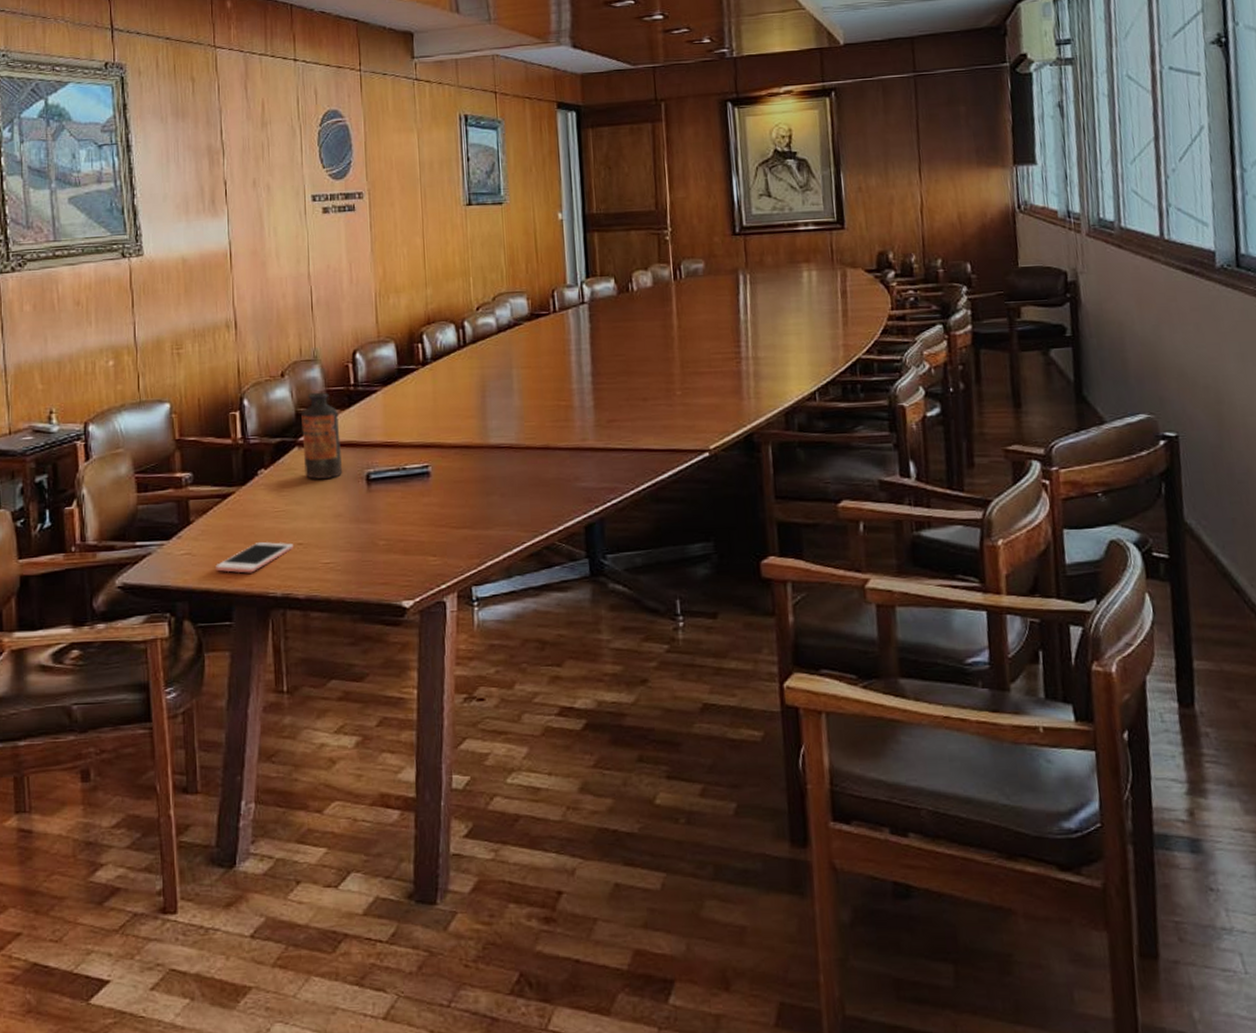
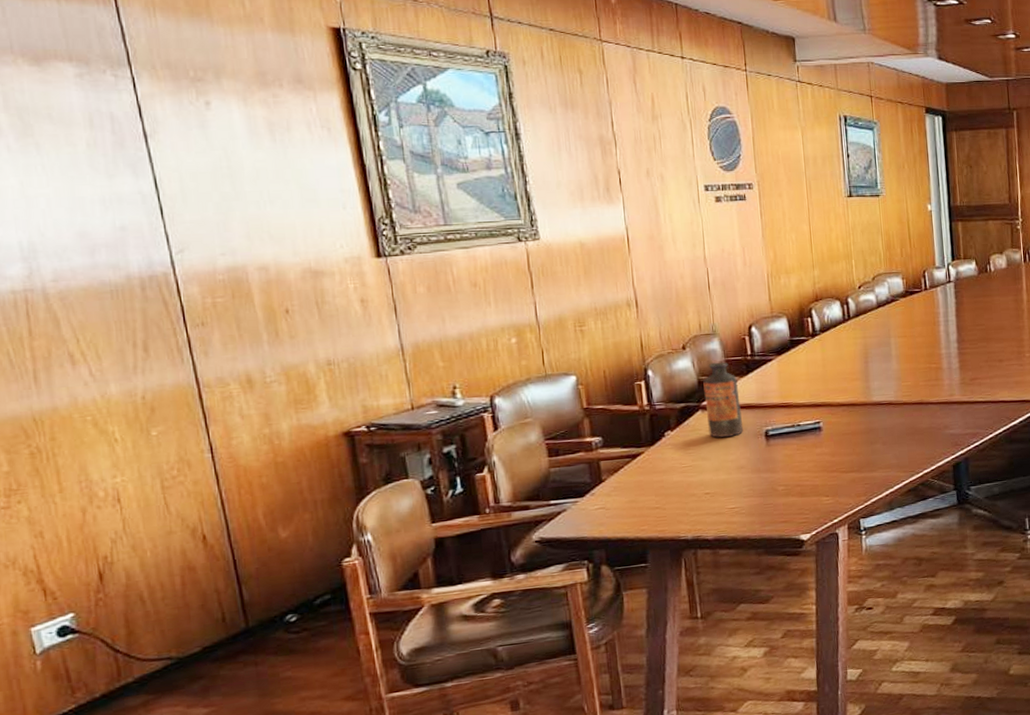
cell phone: present [215,541,293,573] -> none [629,492,701,522]

